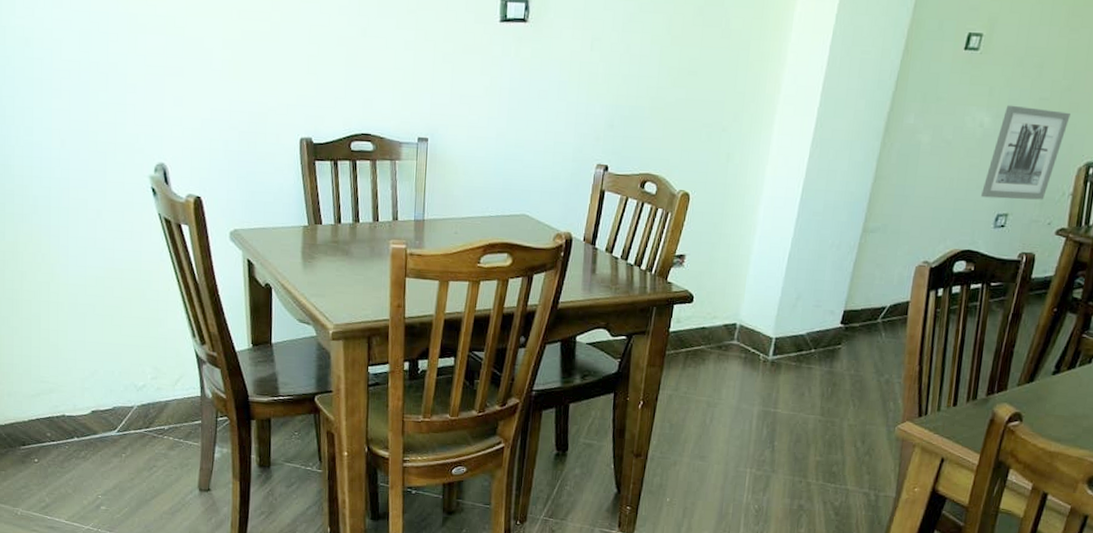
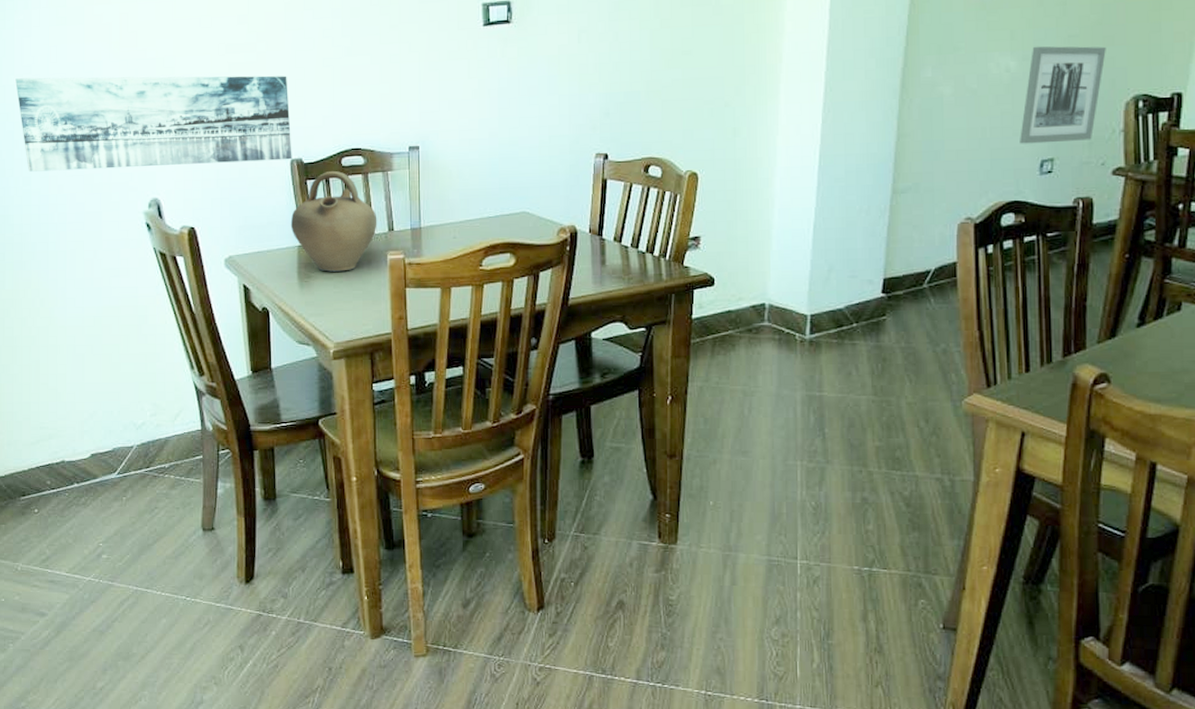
wall art: none [17,20,302,138] -> present [15,76,292,172]
jug: none [297,153,383,256] -> present [290,170,377,272]

